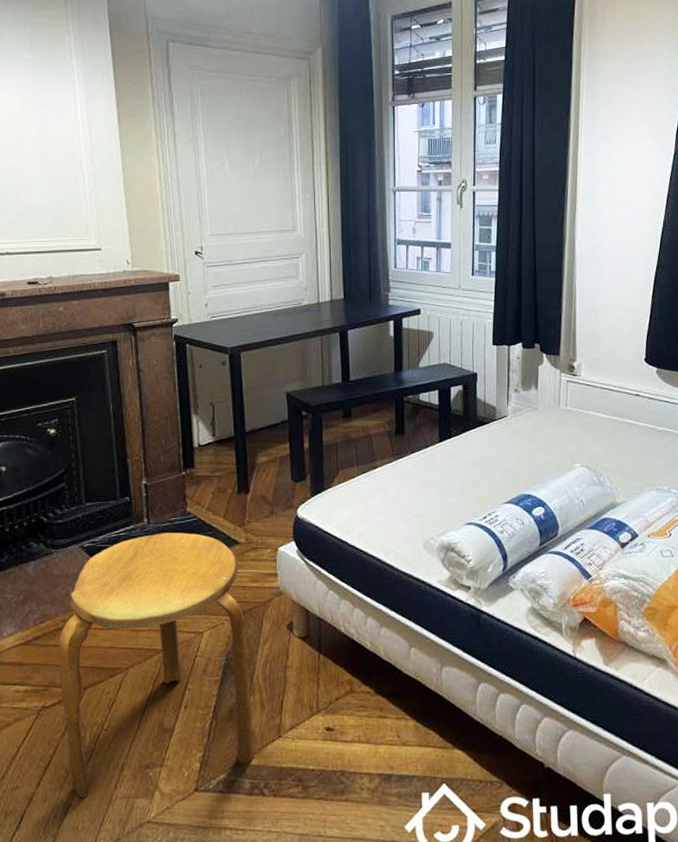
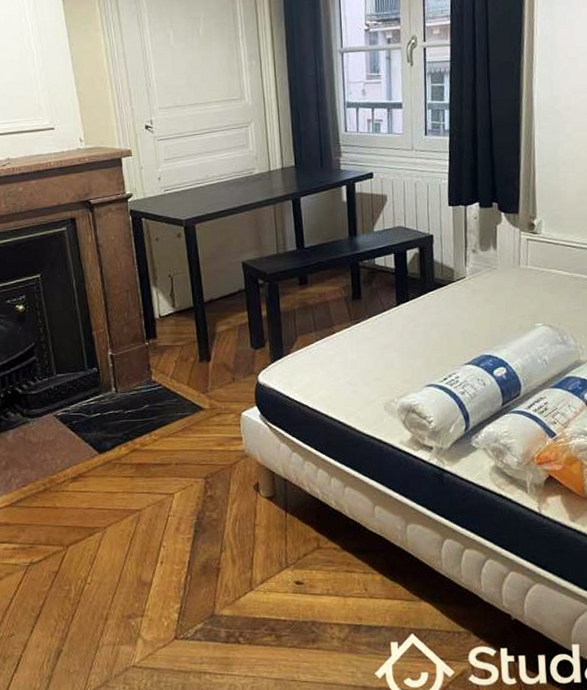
stool: present [58,532,254,798] -> none [40,400,228,644]

